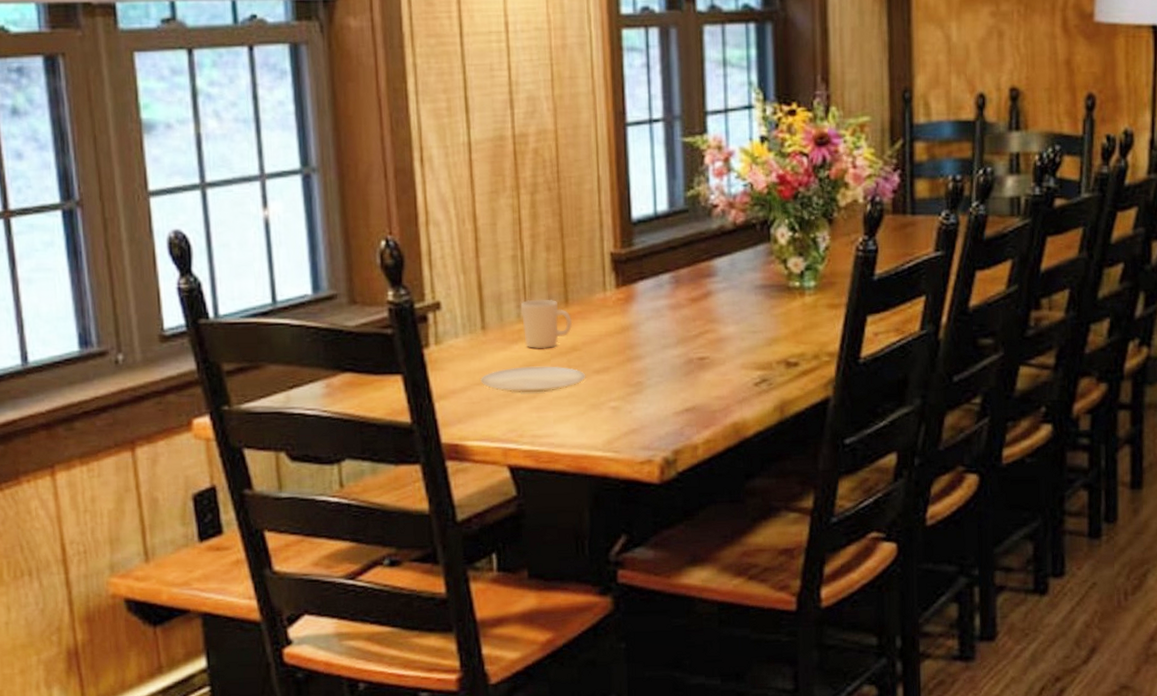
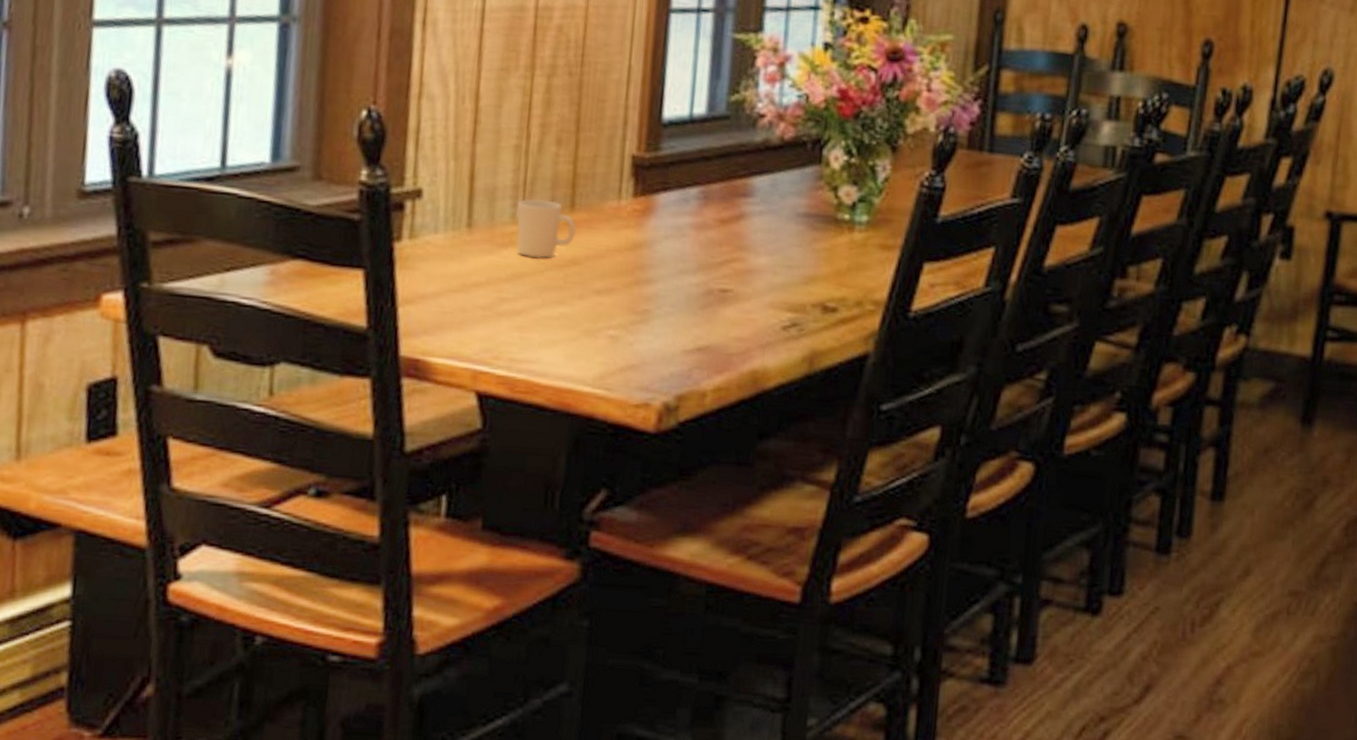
plate: present [480,366,586,393] -> none [457,276,584,309]

